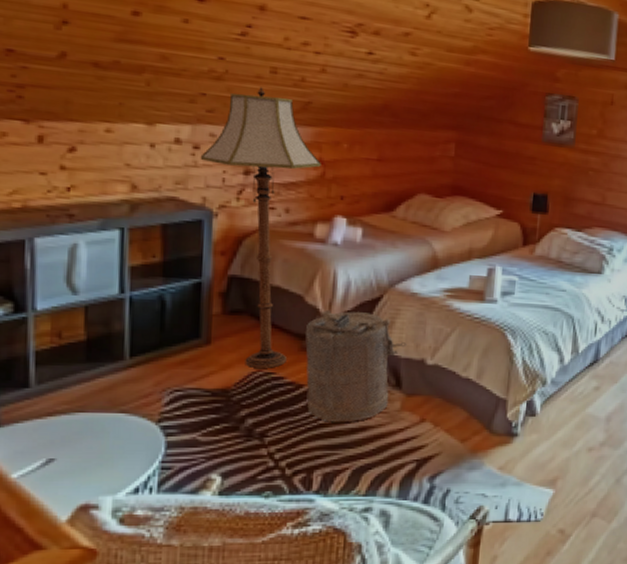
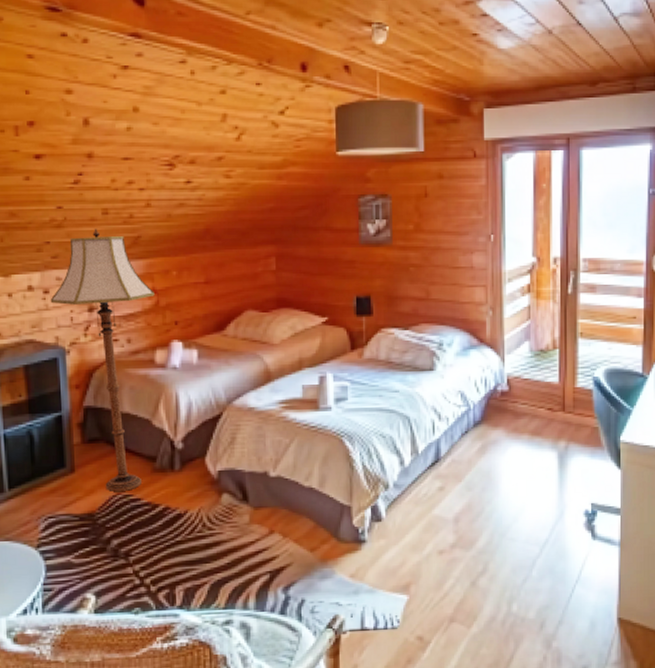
laundry hamper: present [304,310,407,422] -> none [155,431,249,539]

